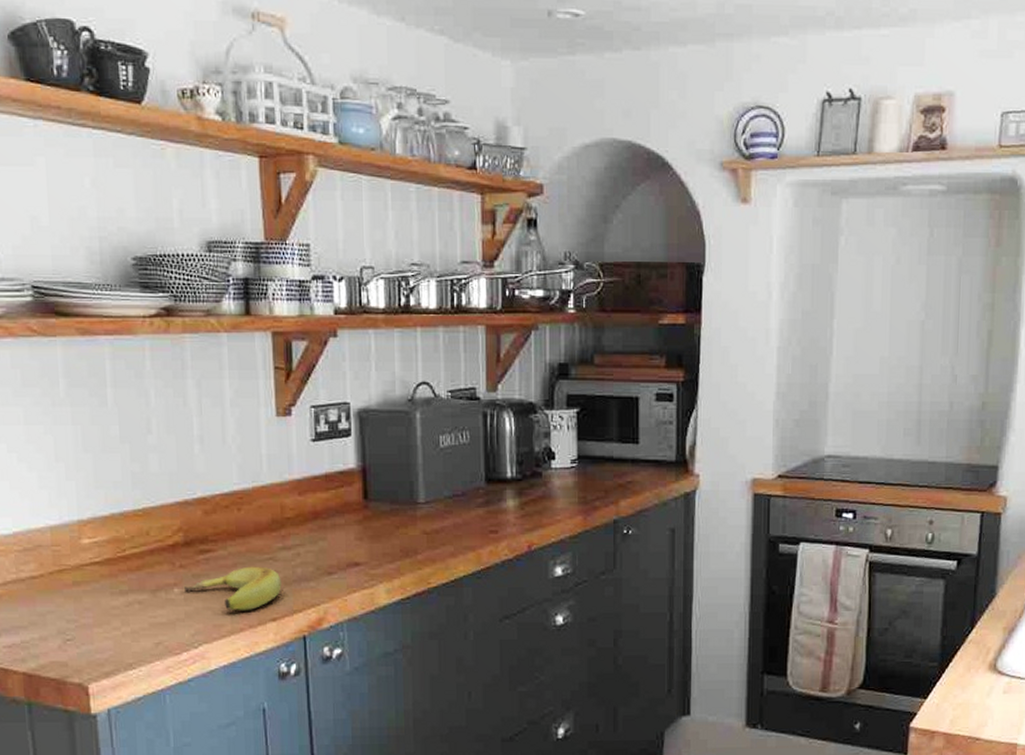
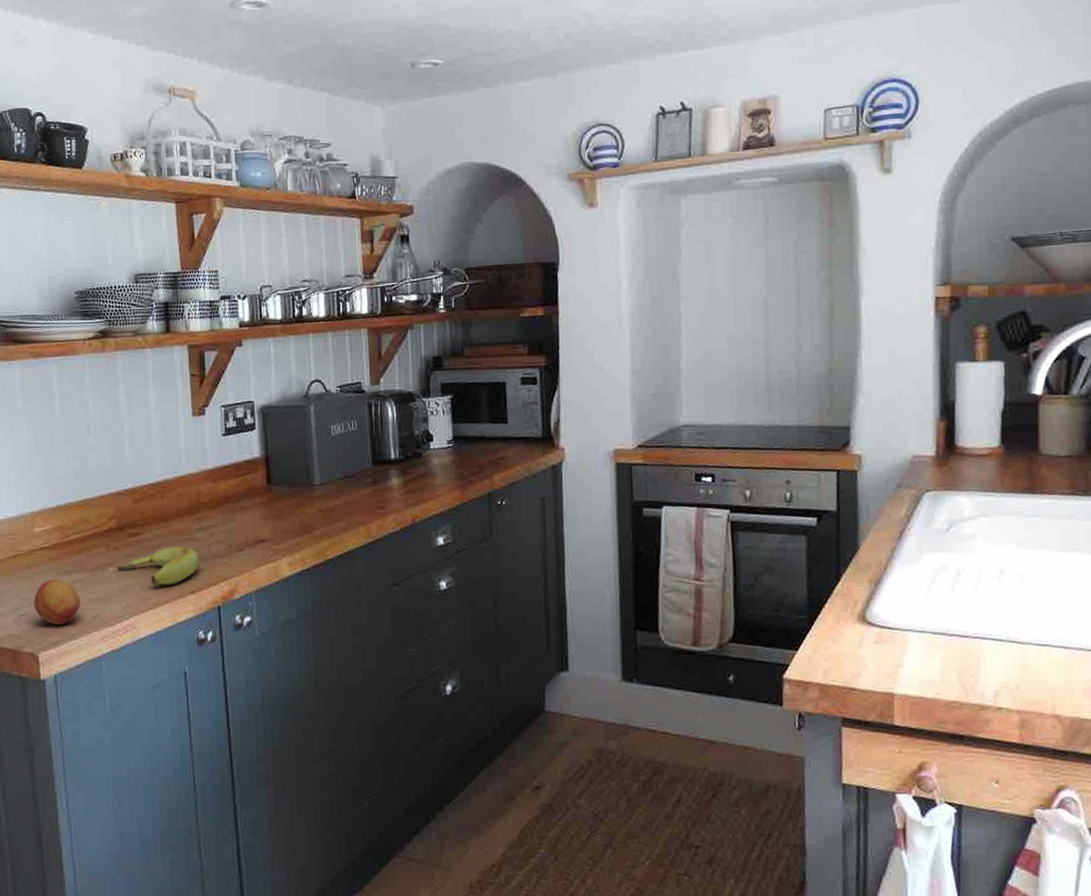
fruit: none [82,599,140,652] -> present [33,579,81,625]

